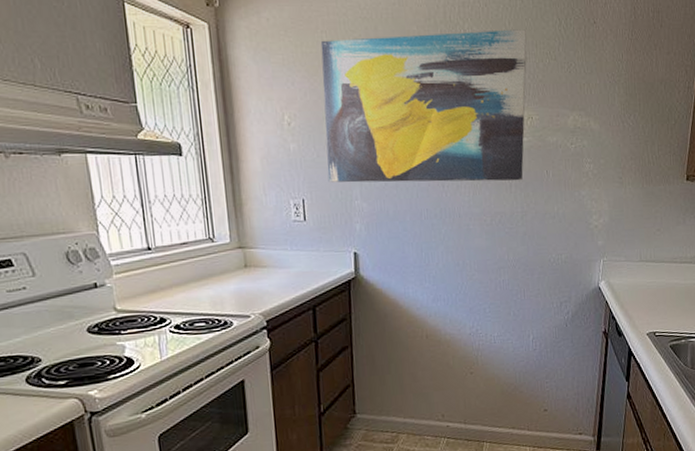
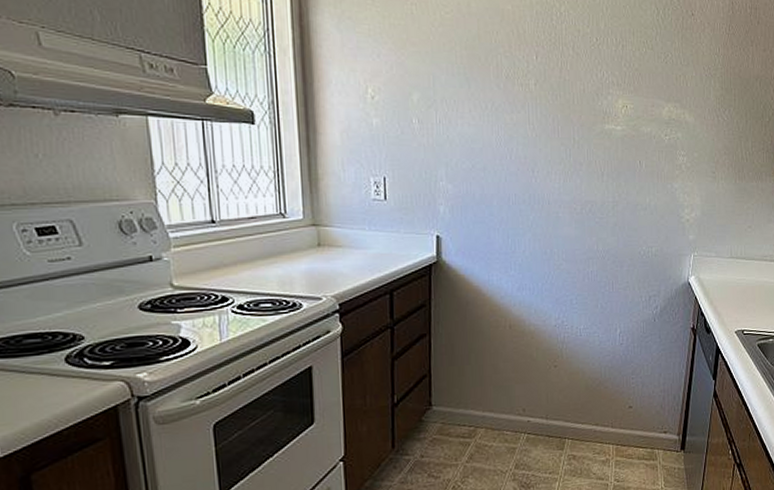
wall art: present [320,29,527,183] -> none [410,13,625,170]

